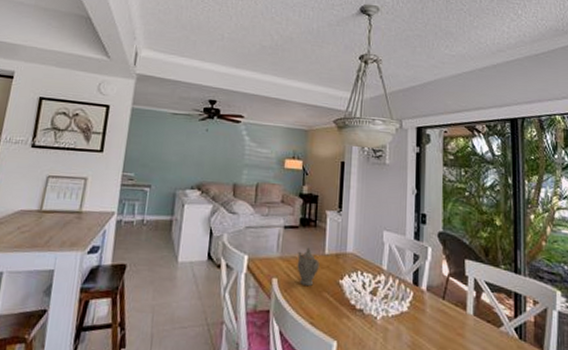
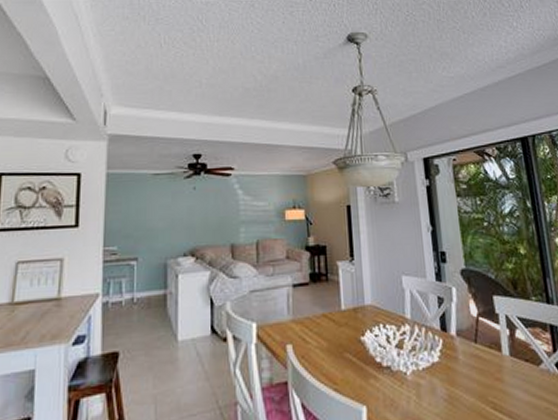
teapot: present [297,247,320,286] -> none [311,305,337,348]

